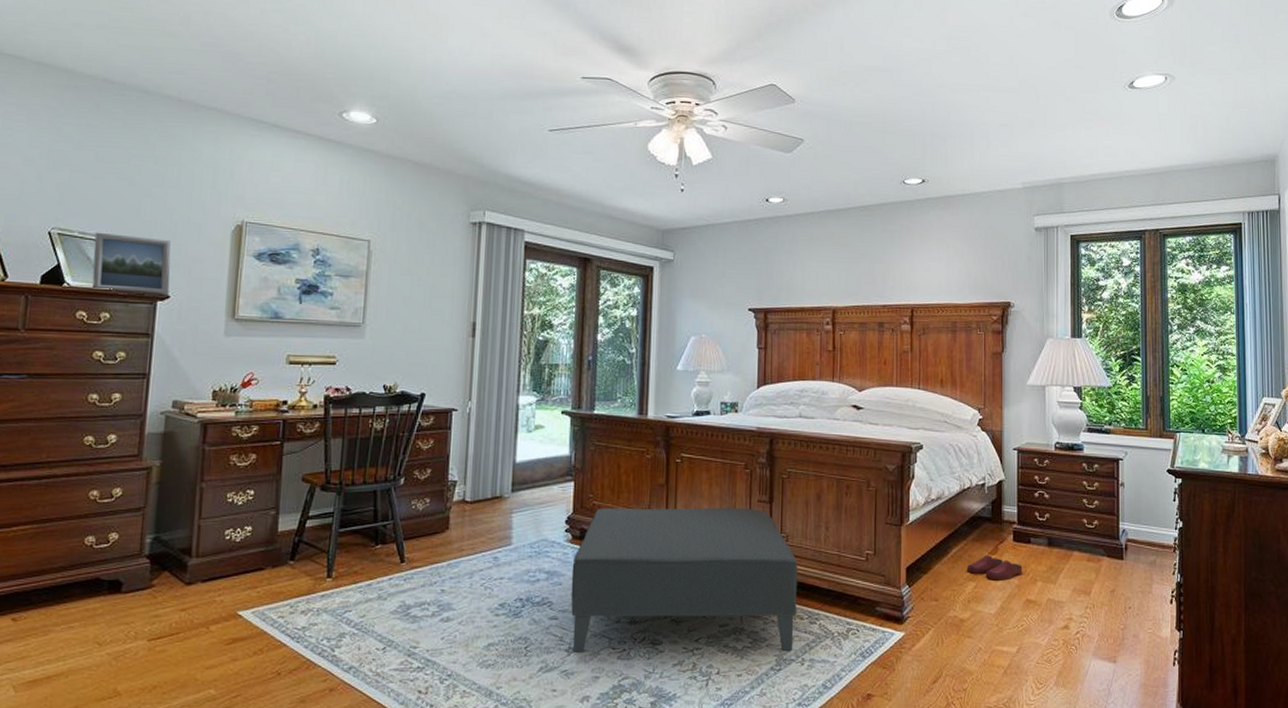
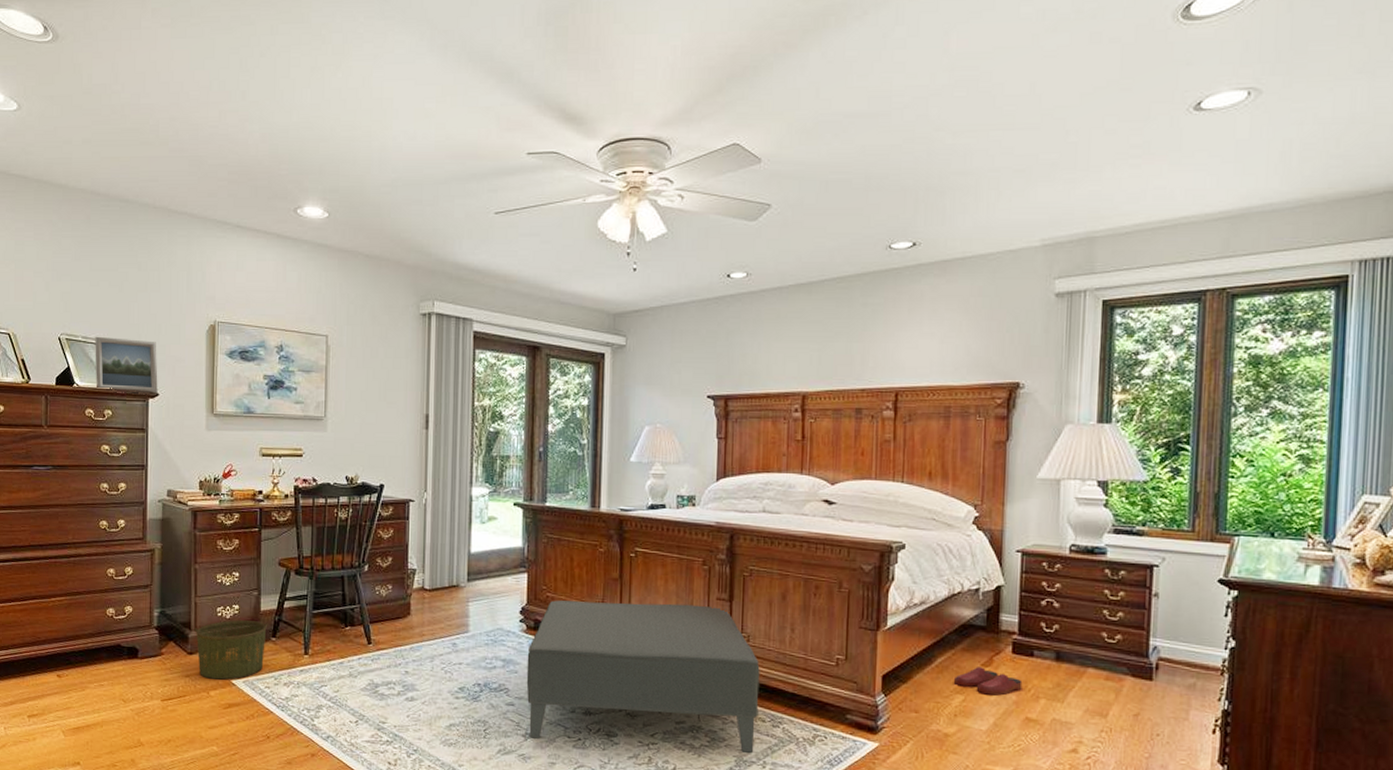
basket: none [195,543,286,612] -> present [194,620,268,680]

